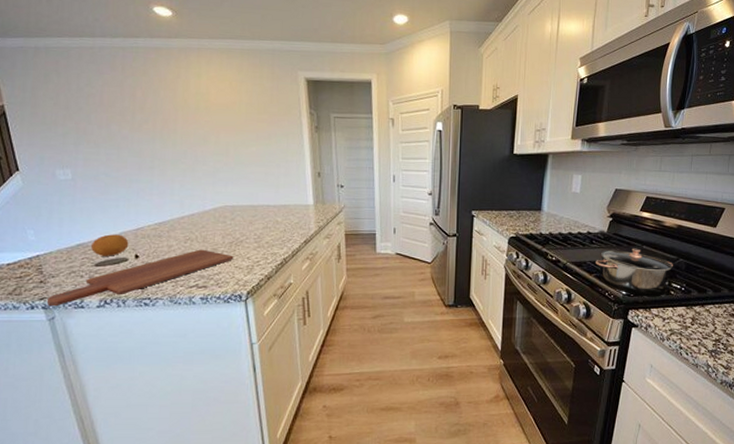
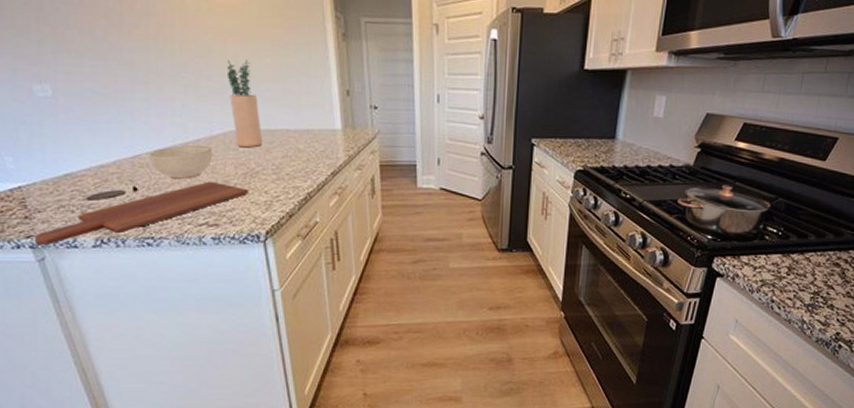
fruit: present [91,234,129,256] -> none [81,162,125,189]
bowl: none [150,219,204,247] -> present [149,145,212,179]
vase: none [219,148,247,221] -> present [226,59,262,148]

